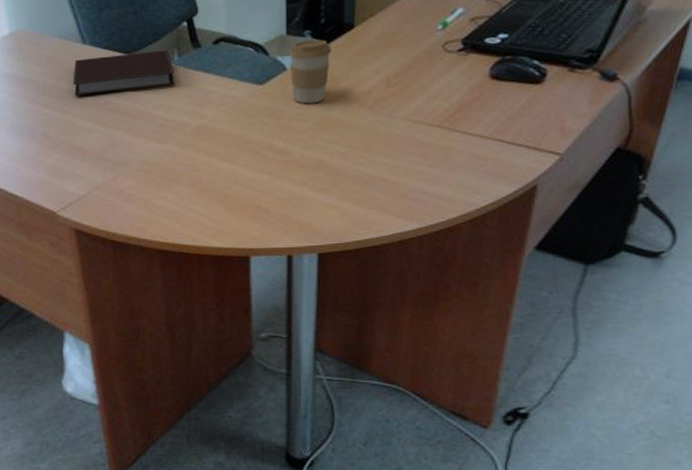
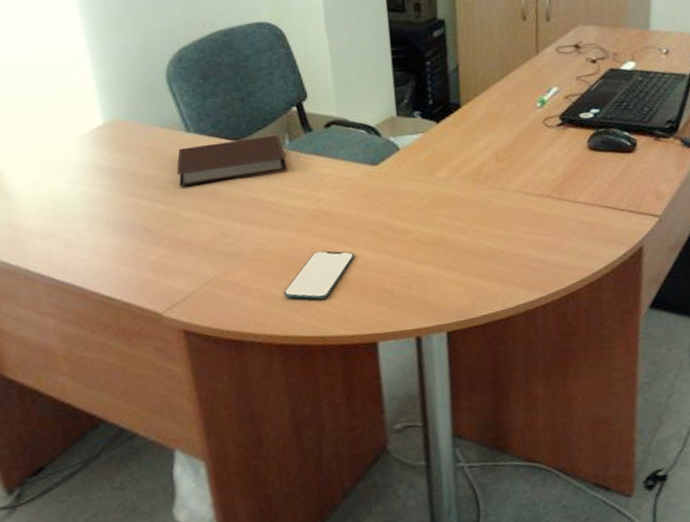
smartphone: none [165,166,234,211] -> present [284,250,355,299]
coffee cup: present [287,39,331,104] -> none [399,119,441,182]

